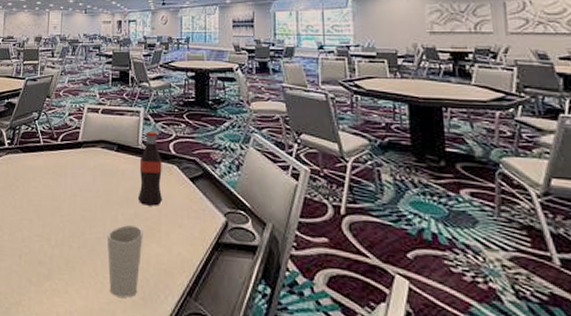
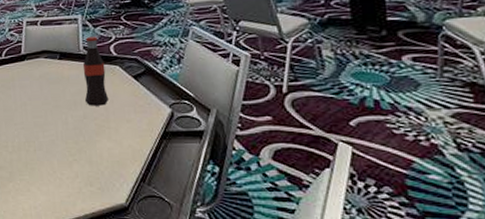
cup: present [107,225,143,298] -> none [60,126,94,189]

